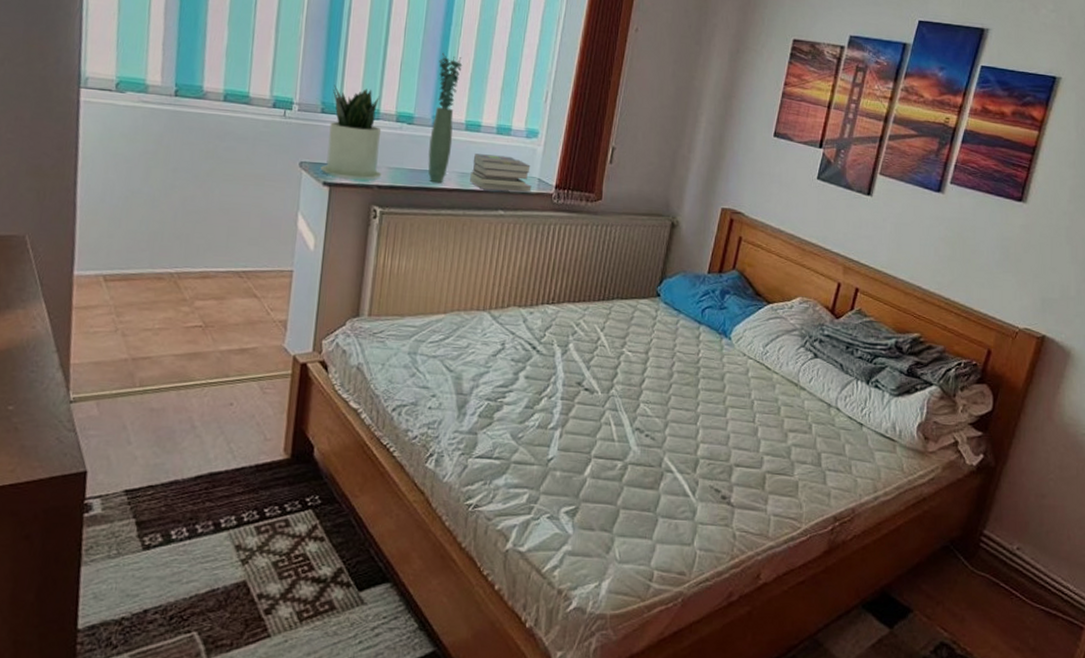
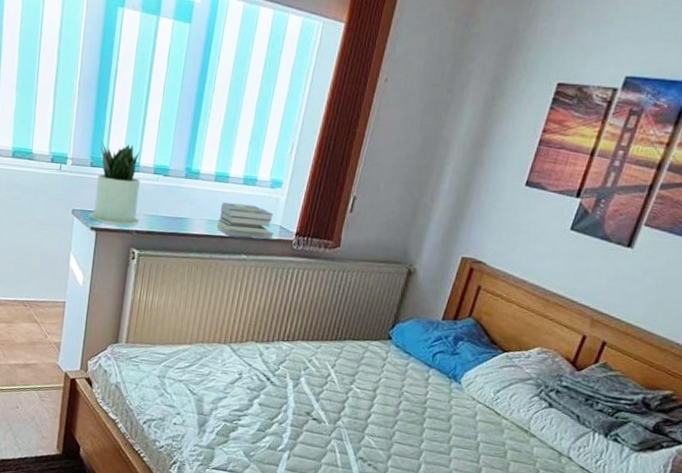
vase: present [428,52,463,183] -> none [180,108,215,230]

